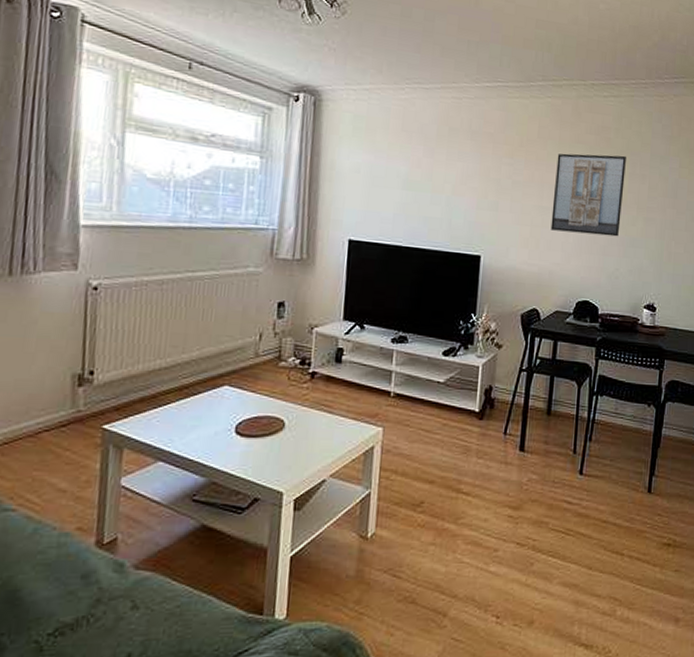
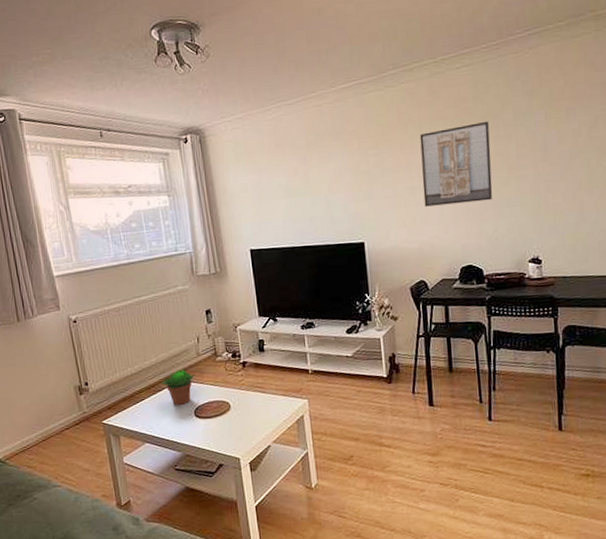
succulent plant: none [199,370,246,416] -> present [161,369,195,405]

